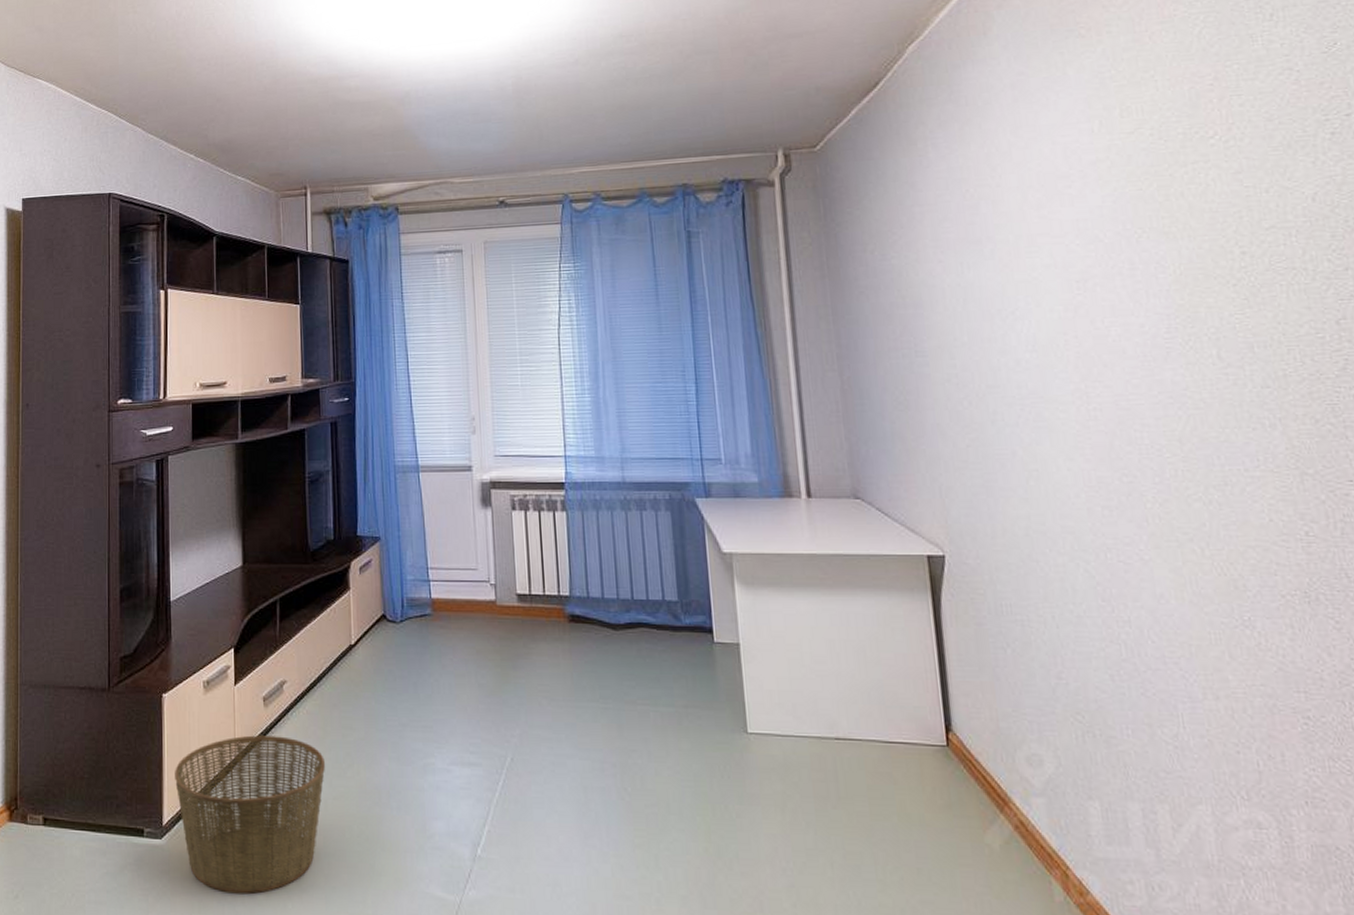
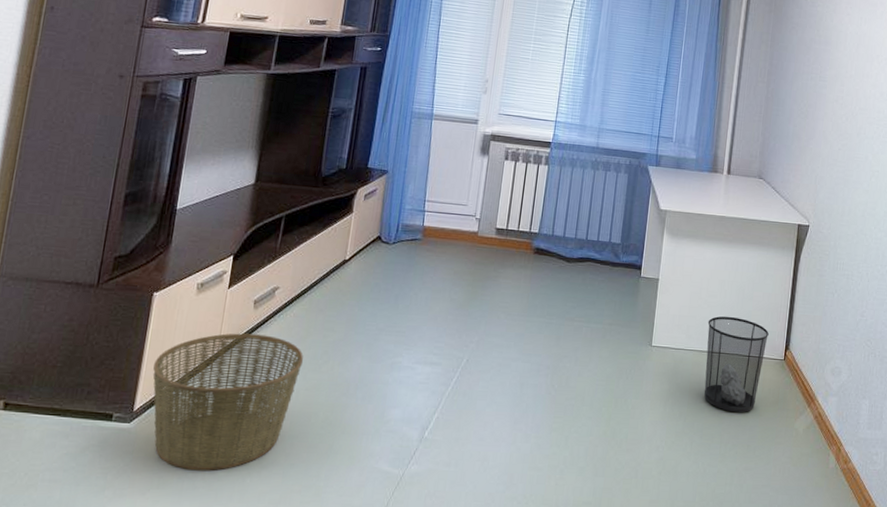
waste bin: none [820,688,916,822] -> present [704,316,769,413]

